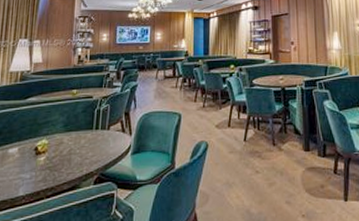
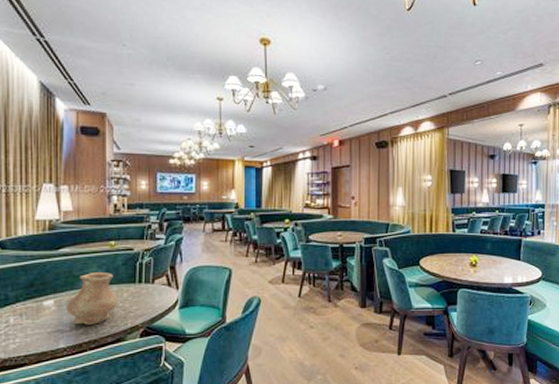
vase: none [28,119,75,172] -> present [66,271,117,325]

